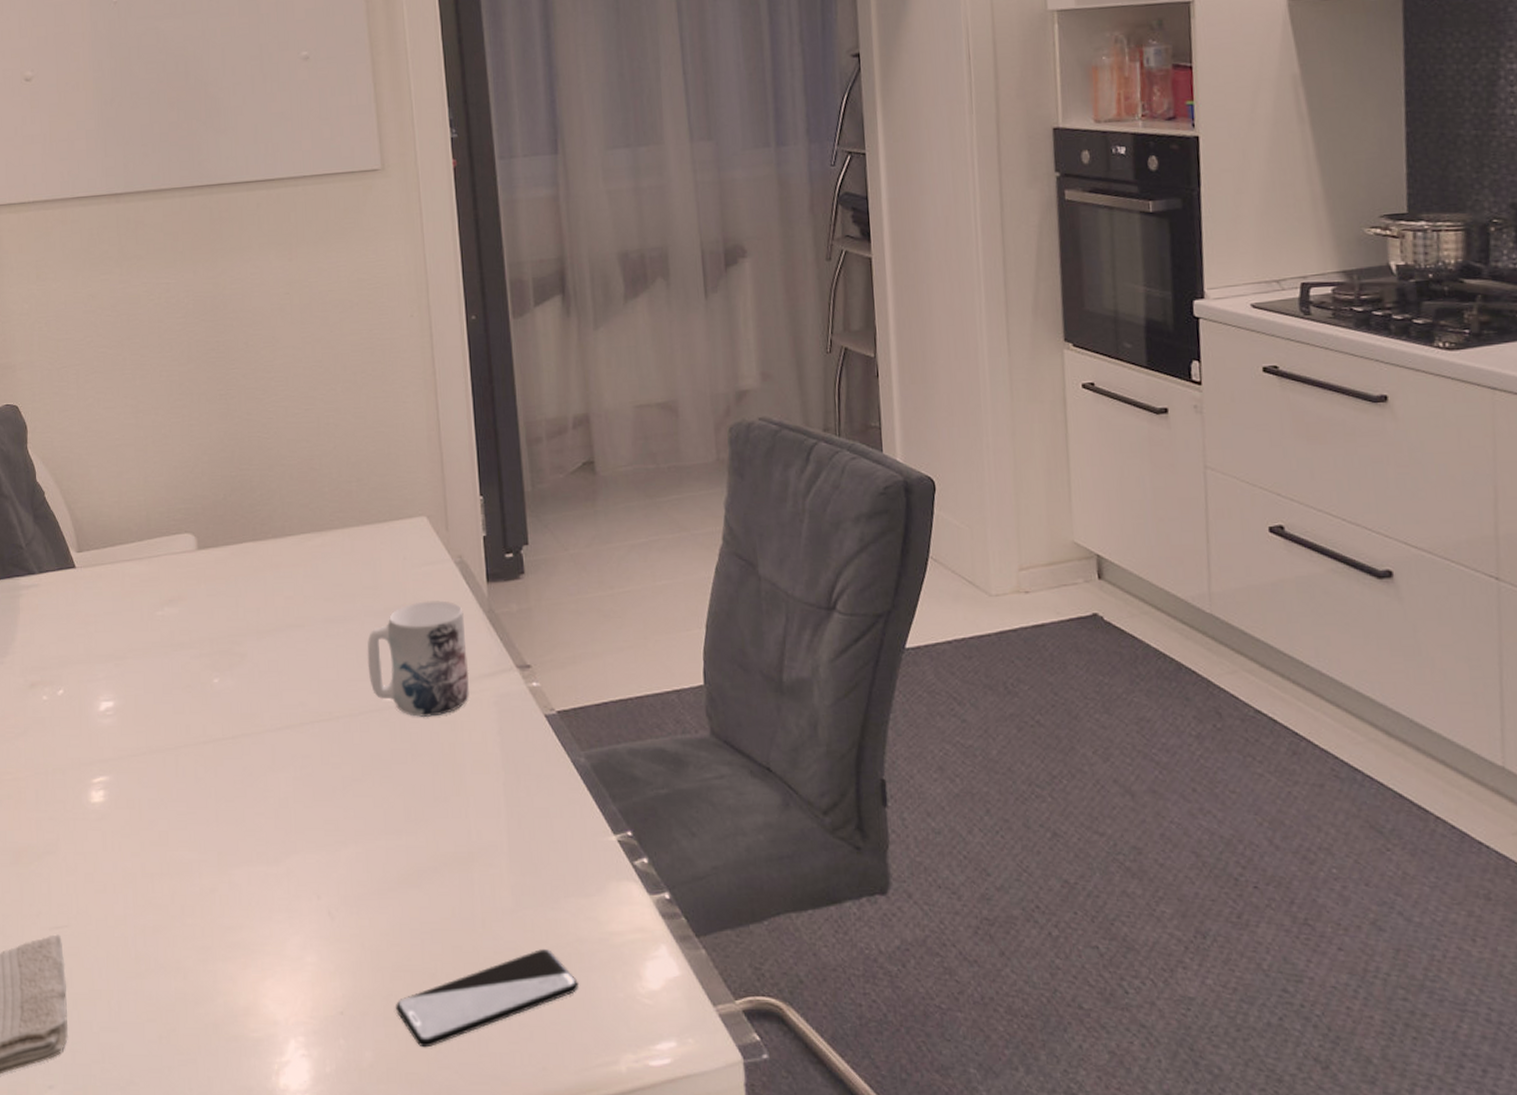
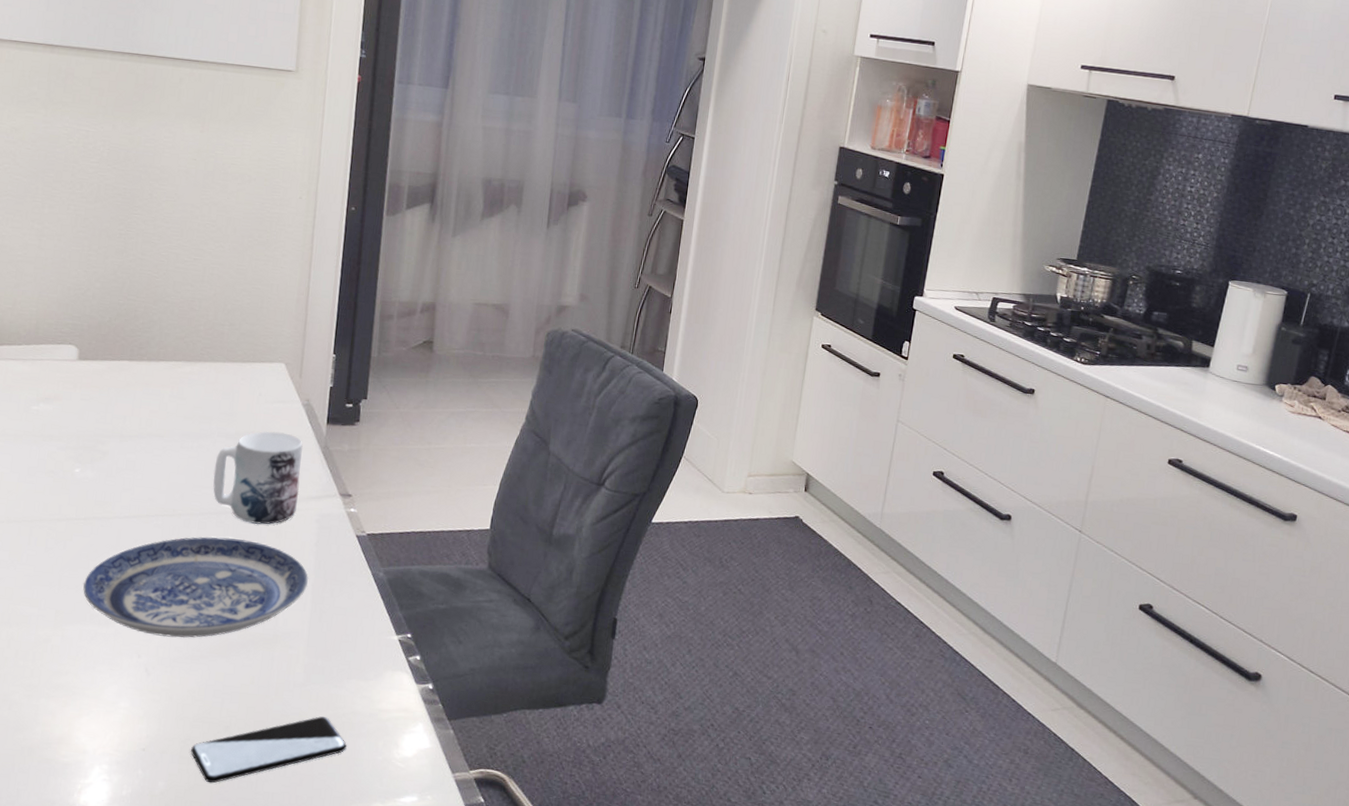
plate: none [244,737,498,871] -> present [83,536,308,639]

